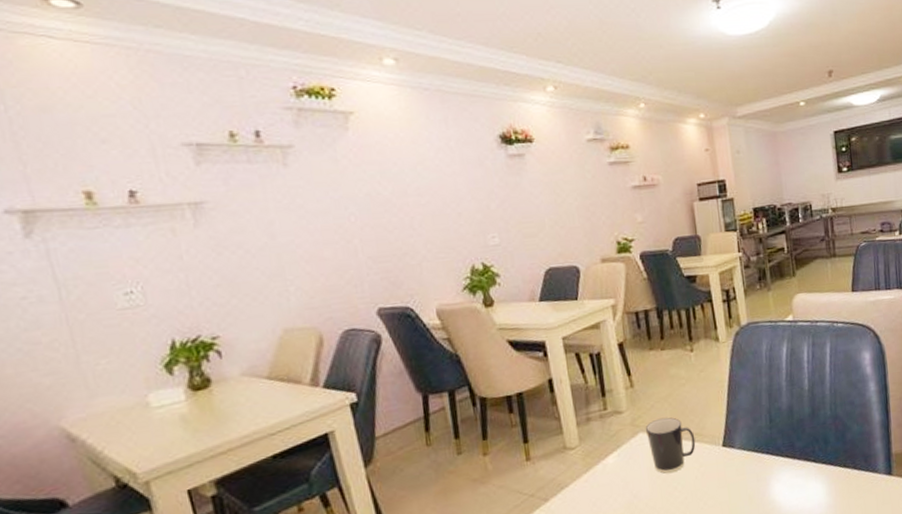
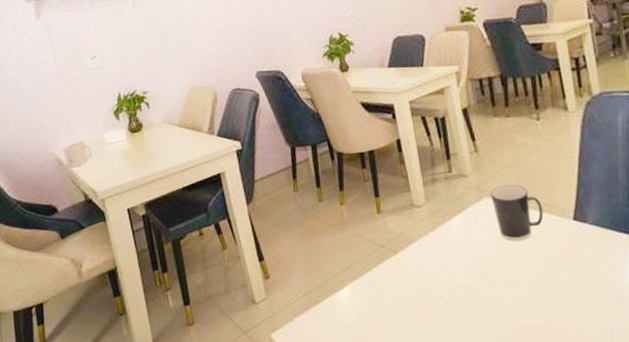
mug: none [75,406,128,445] -> present [62,141,92,168]

